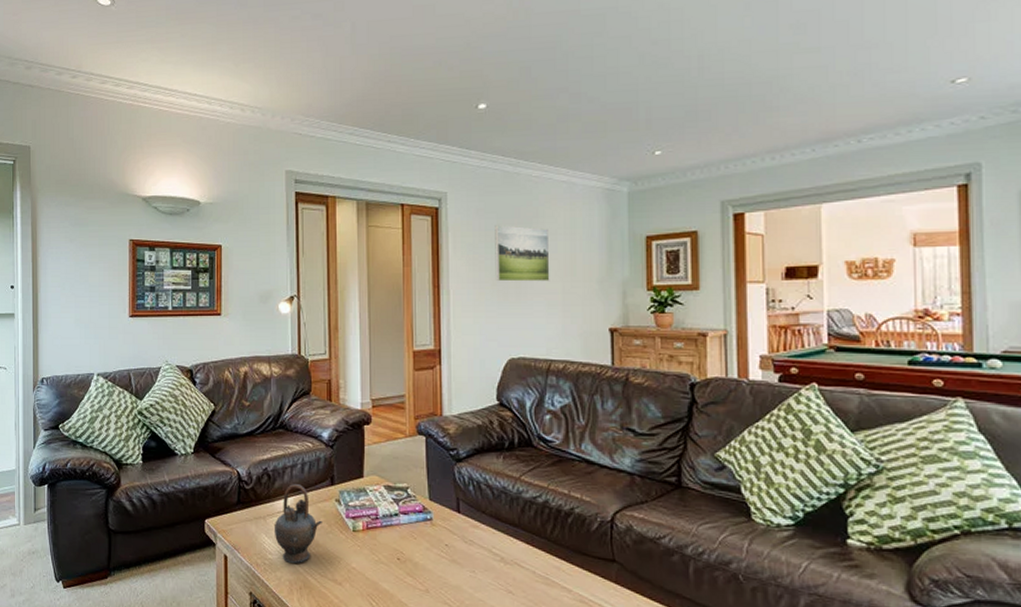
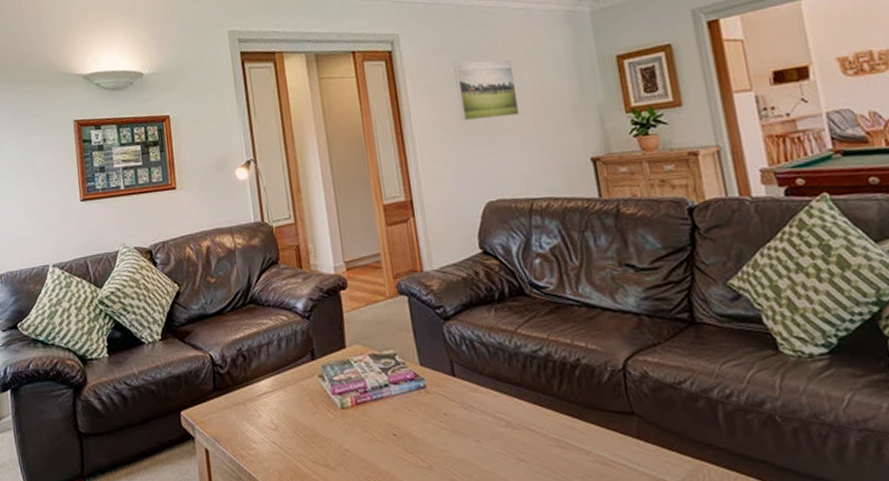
teapot: present [274,484,322,564] -> none [255,362,307,452]

